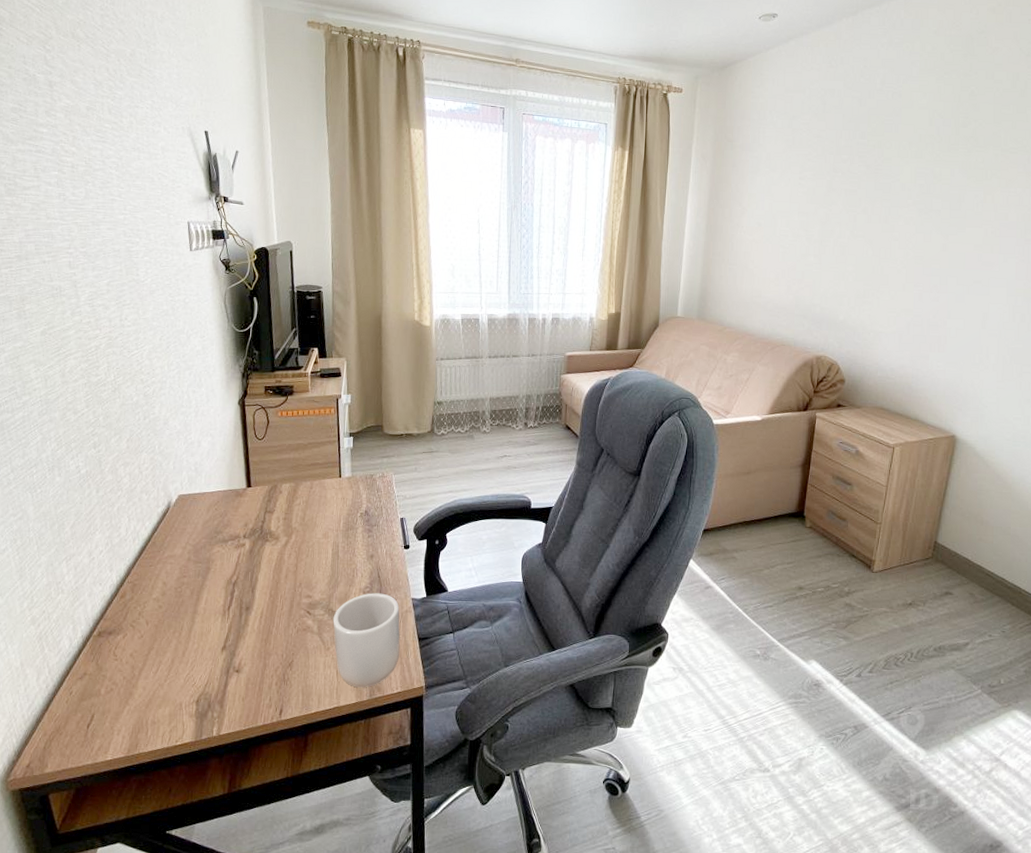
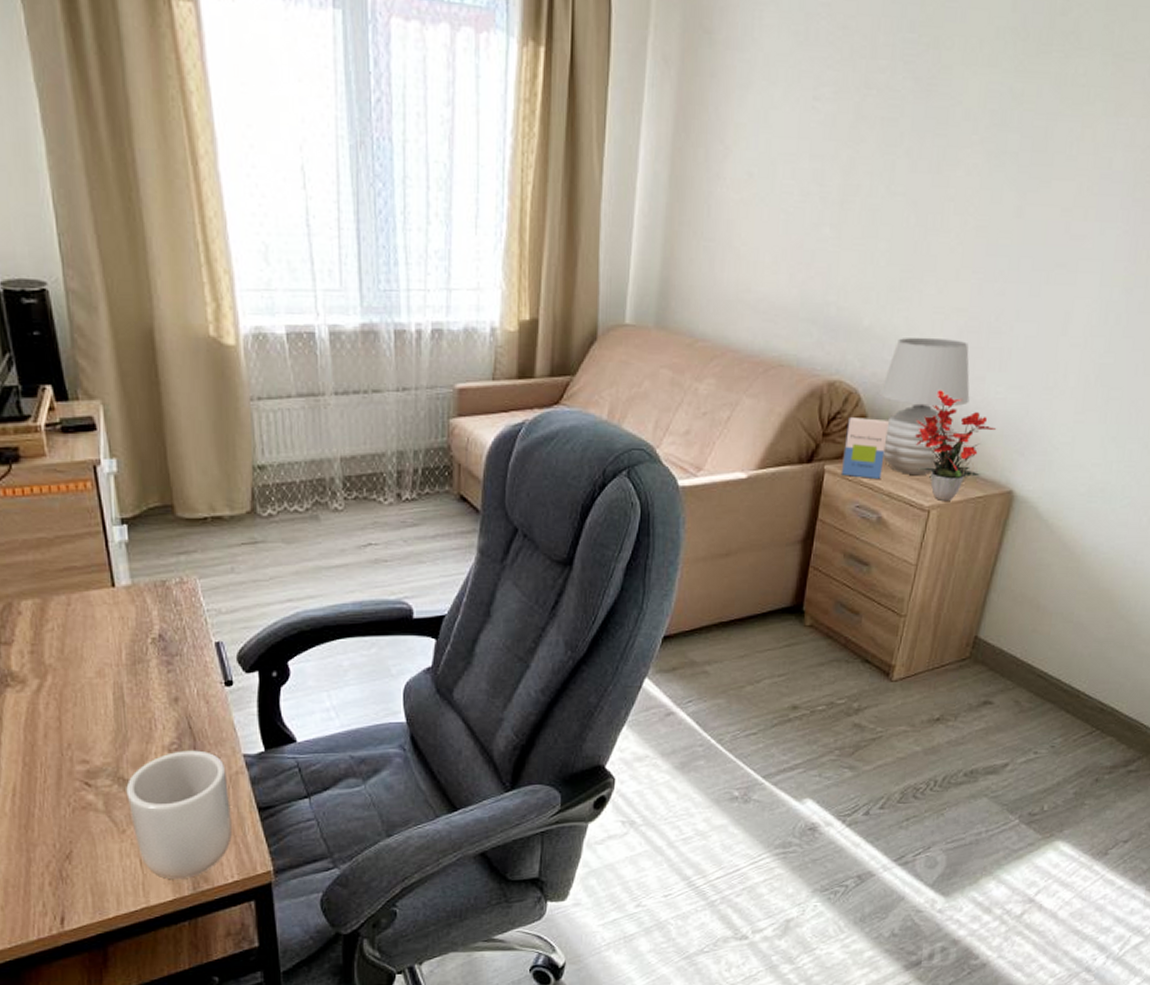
book: none [828,381,862,425] -> present [840,418,890,480]
table lamp: none [853,328,918,422] -> present [879,337,970,475]
potted flower: none [880,363,939,441] -> present [915,390,996,501]

